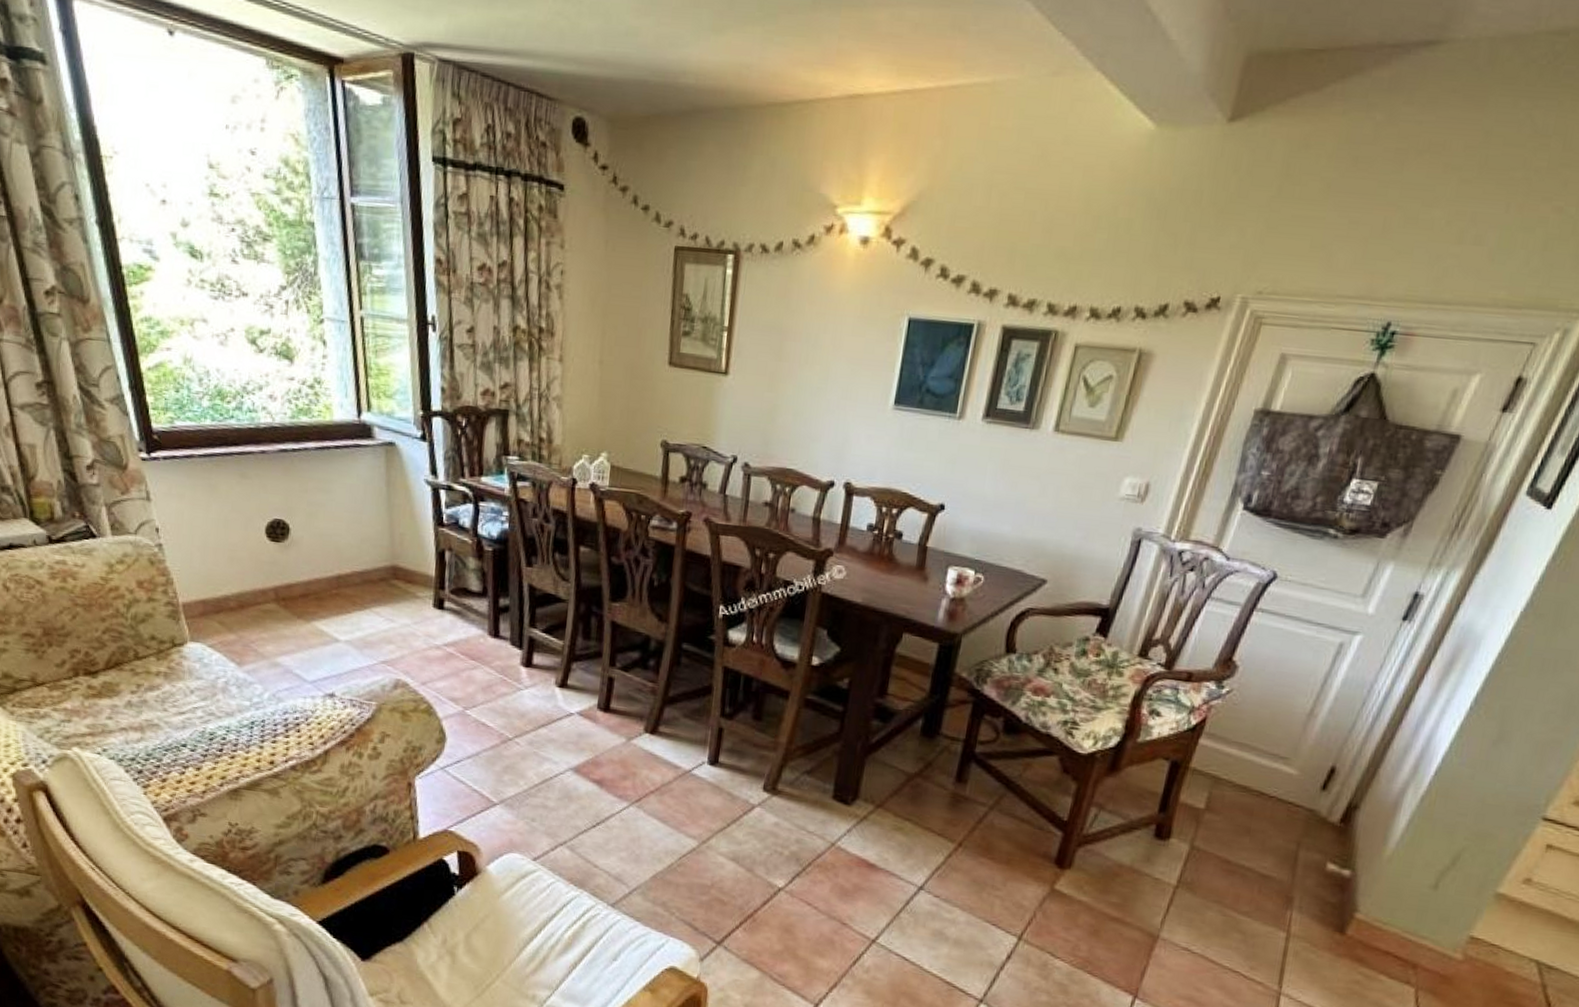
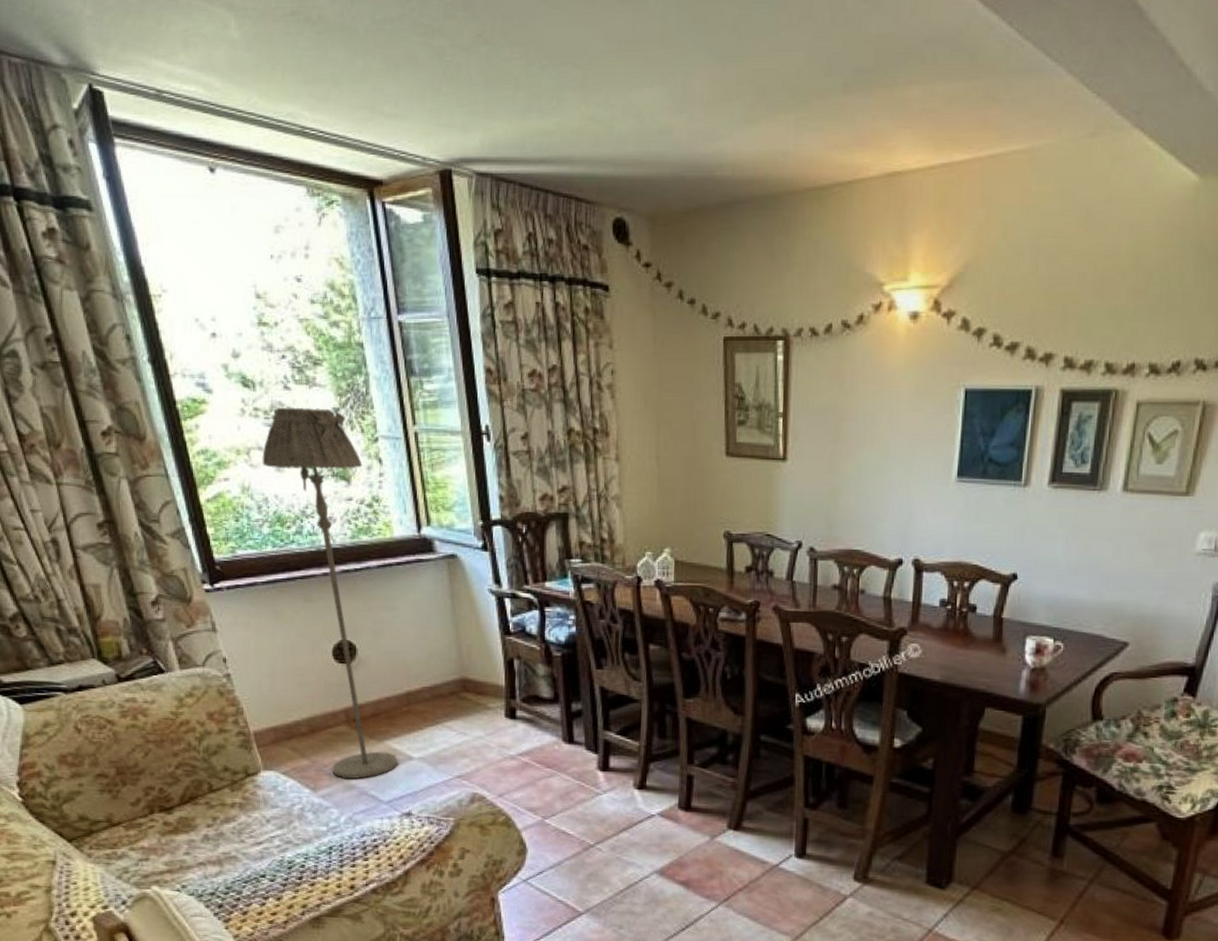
floor lamp: none [205,280,325,657] -> present [262,407,398,779]

